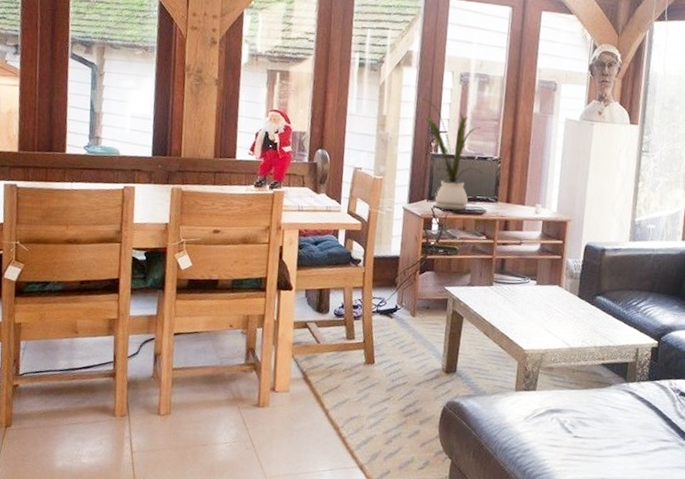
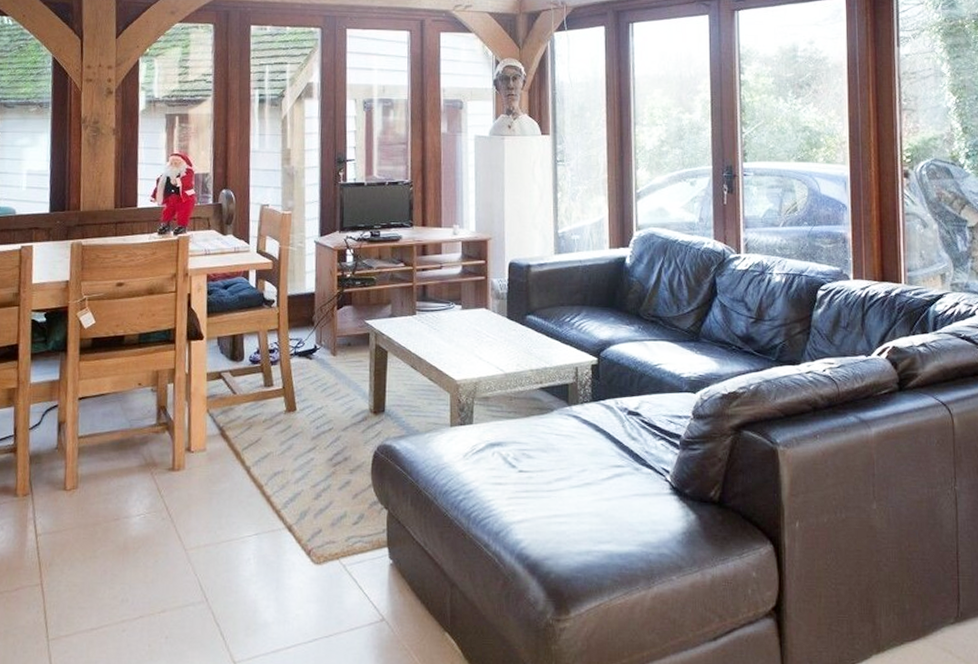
house plant: present [422,98,484,211] -> none [326,128,396,239]

